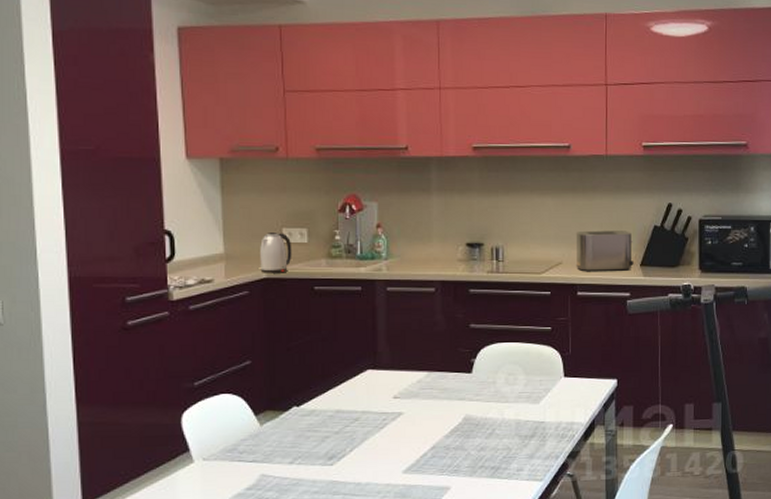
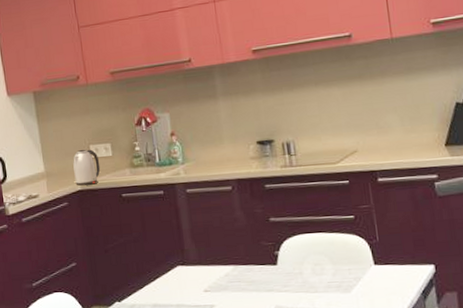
toaster: present [575,230,634,272] -> none [368,111,438,158]

